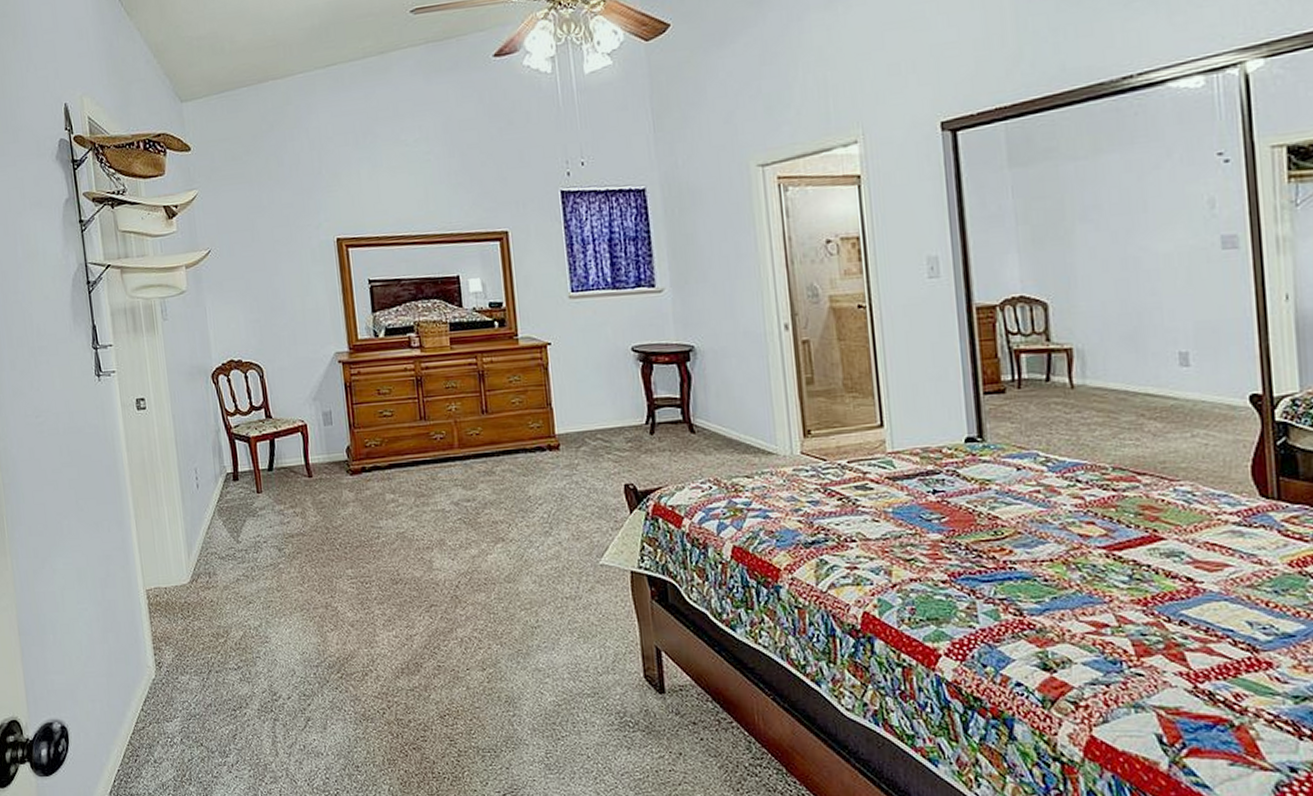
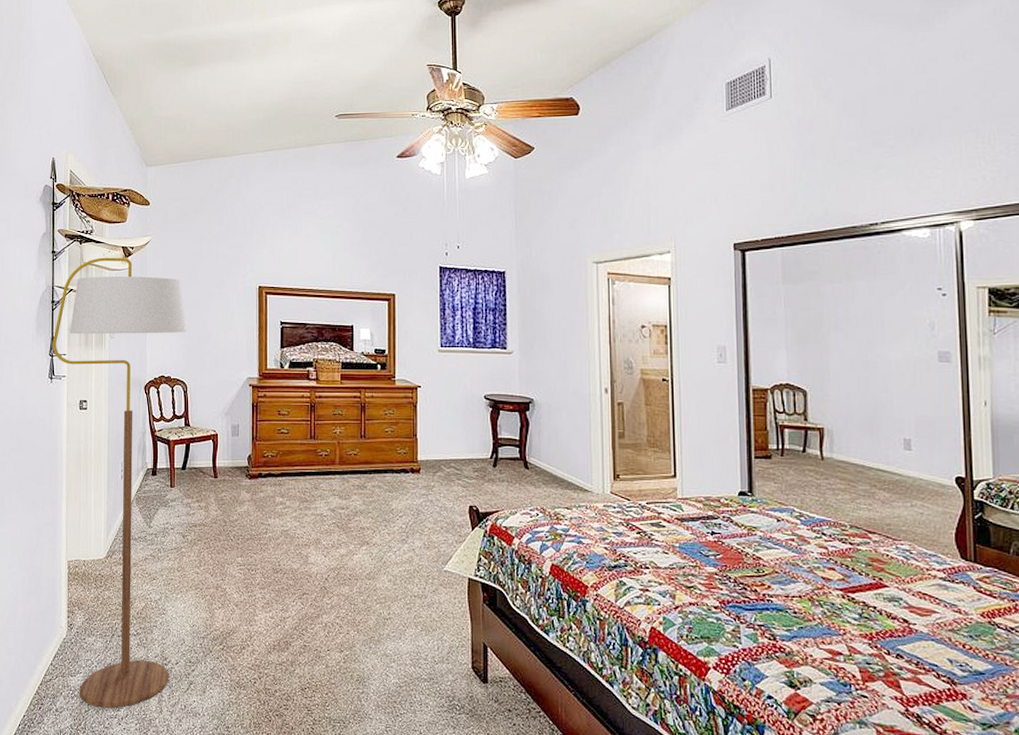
floor lamp: none [94,219,282,755] -> present [52,257,186,708]

